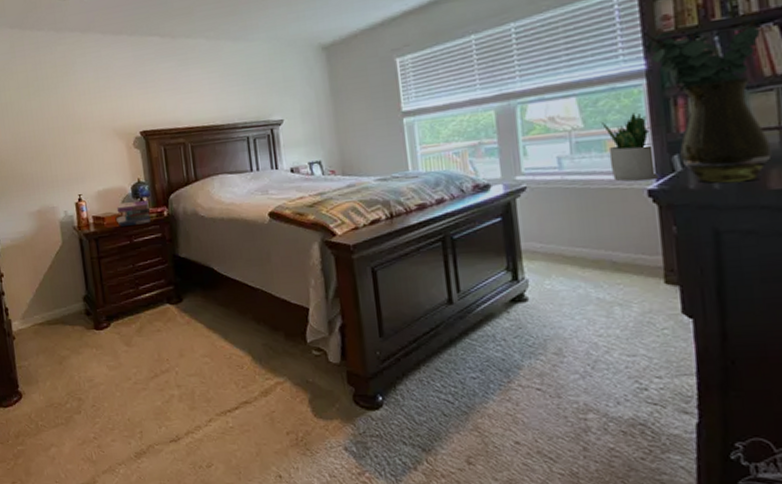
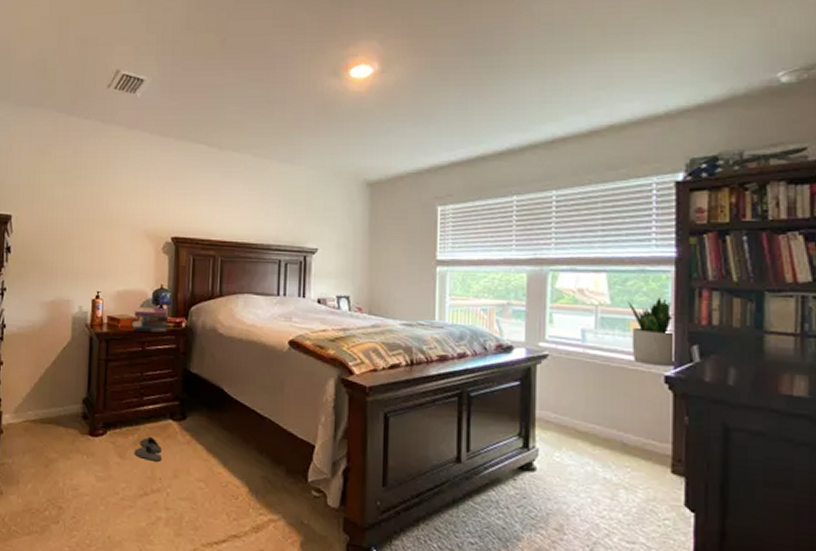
slippers: none [138,322,165,345] -> present [134,436,162,462]
vase: present [643,18,772,184] -> none [677,223,787,383]

